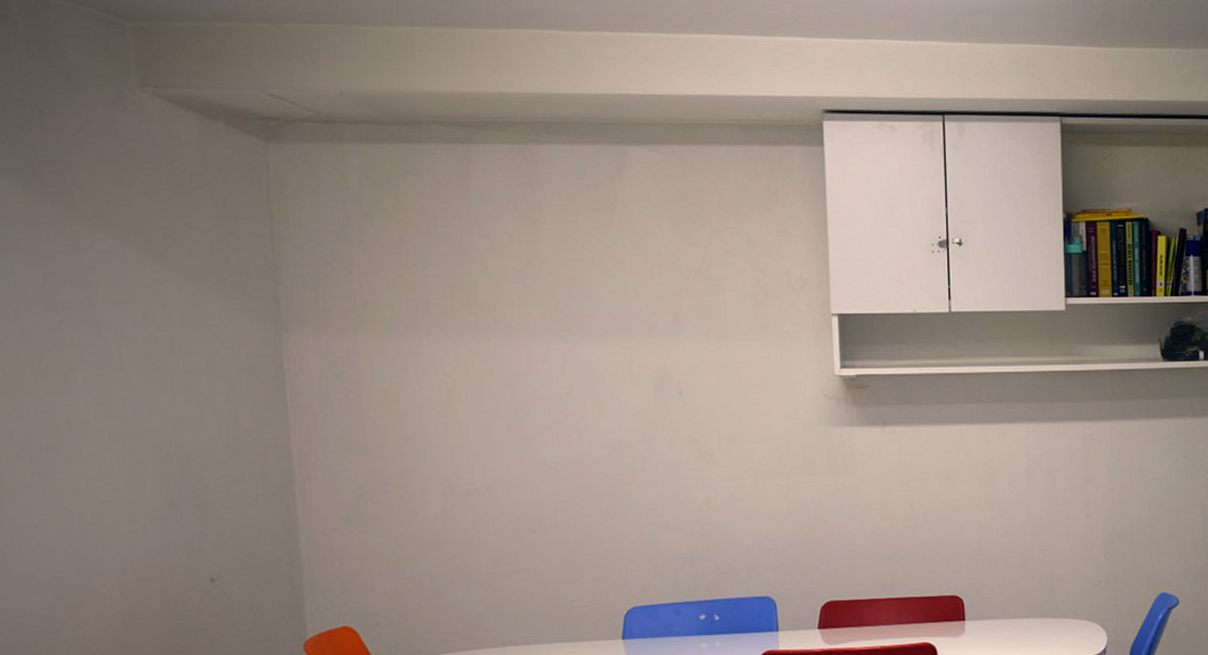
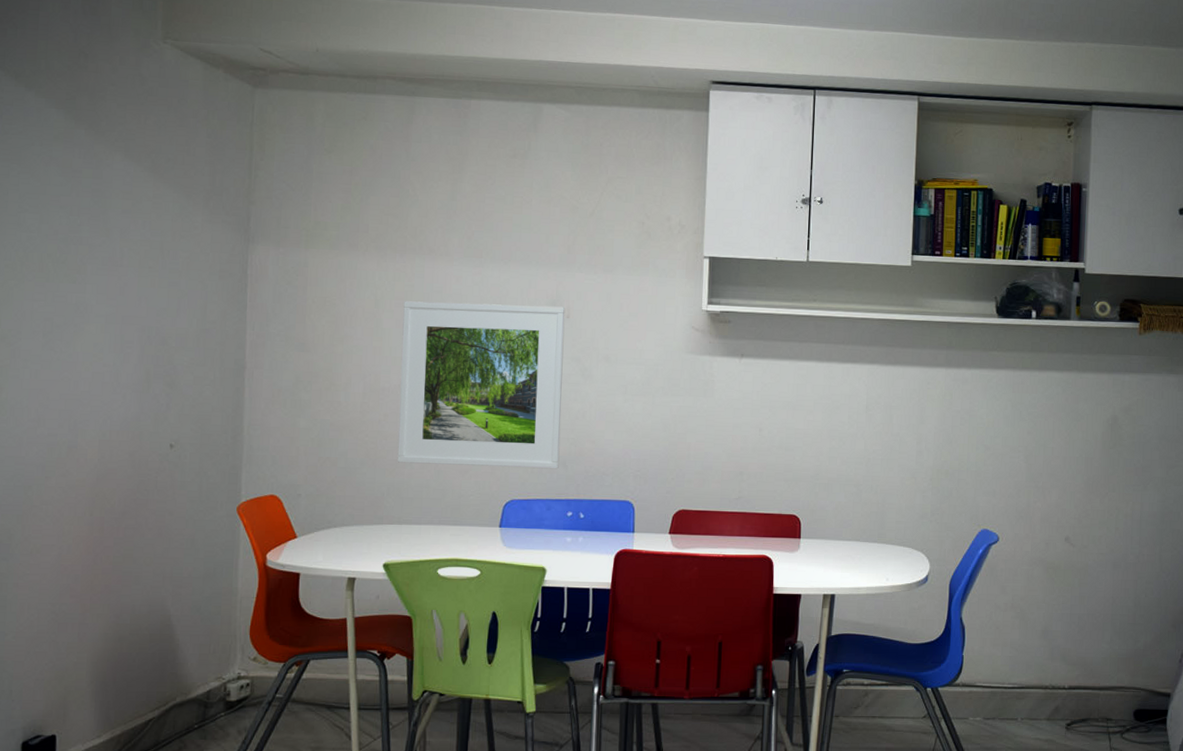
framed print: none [482,382,685,577] -> present [397,301,566,469]

